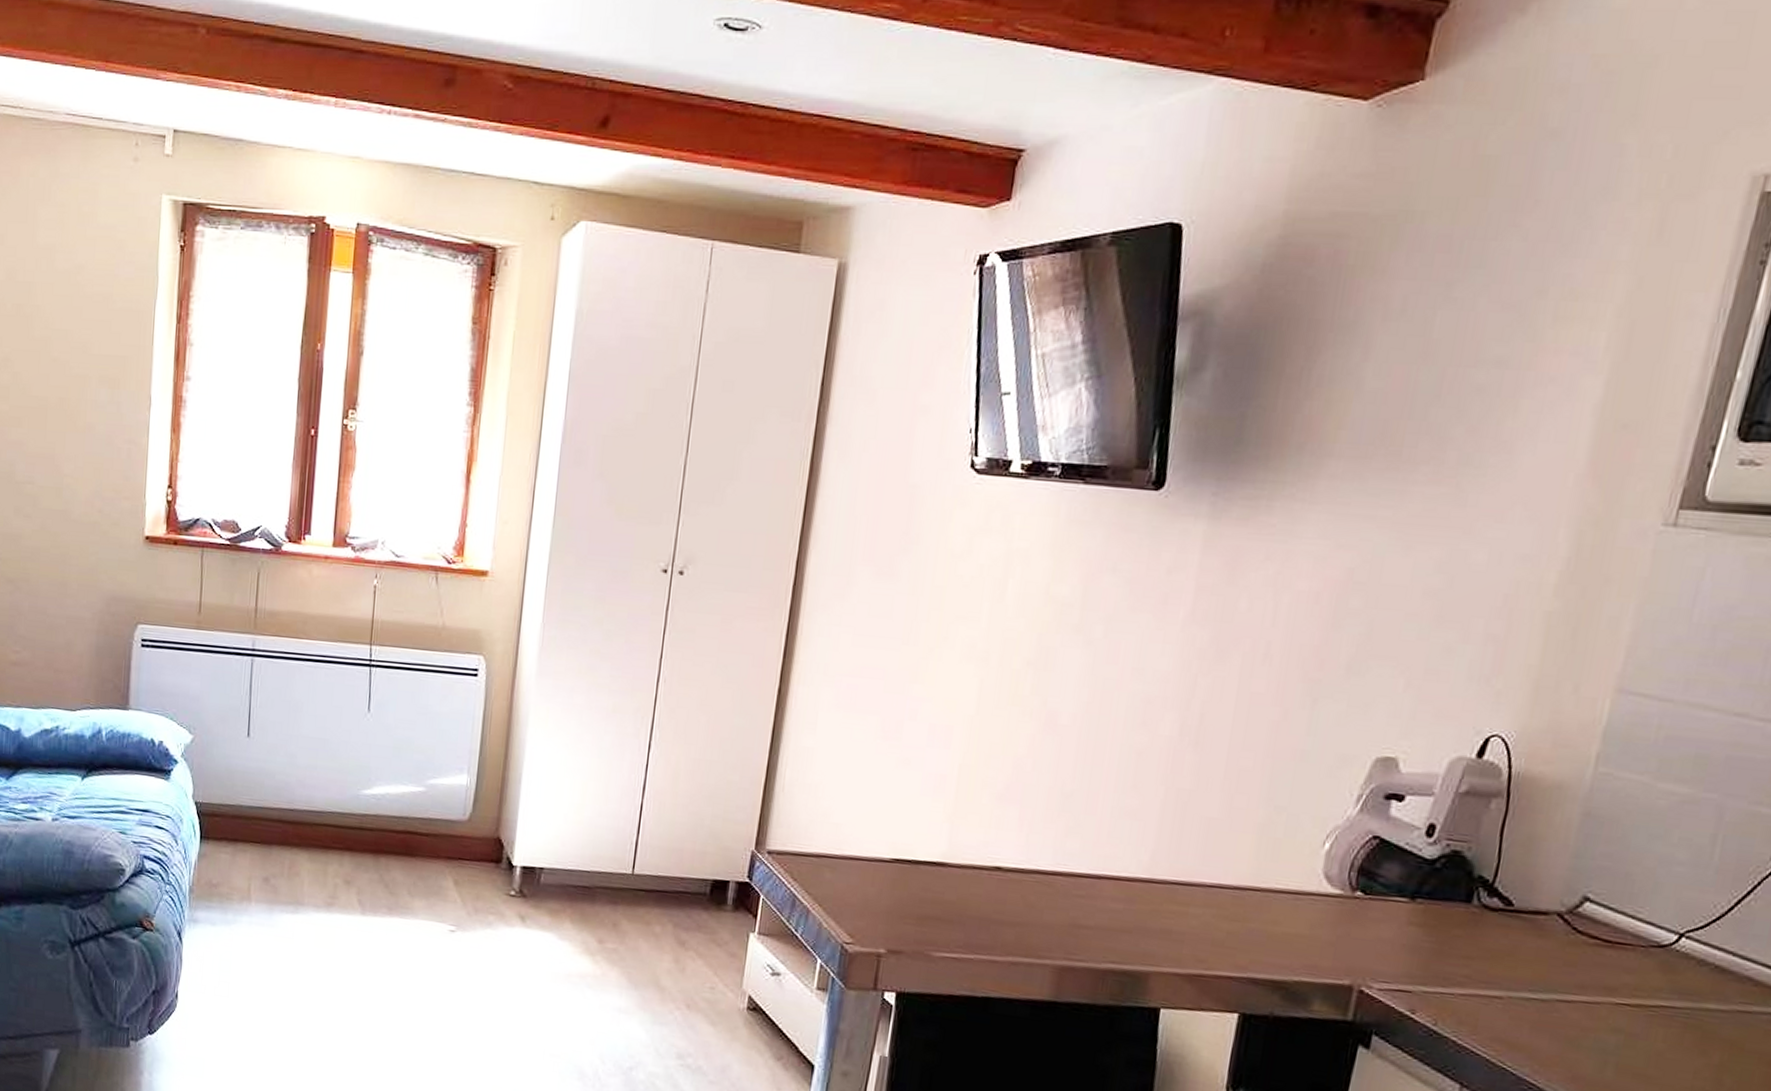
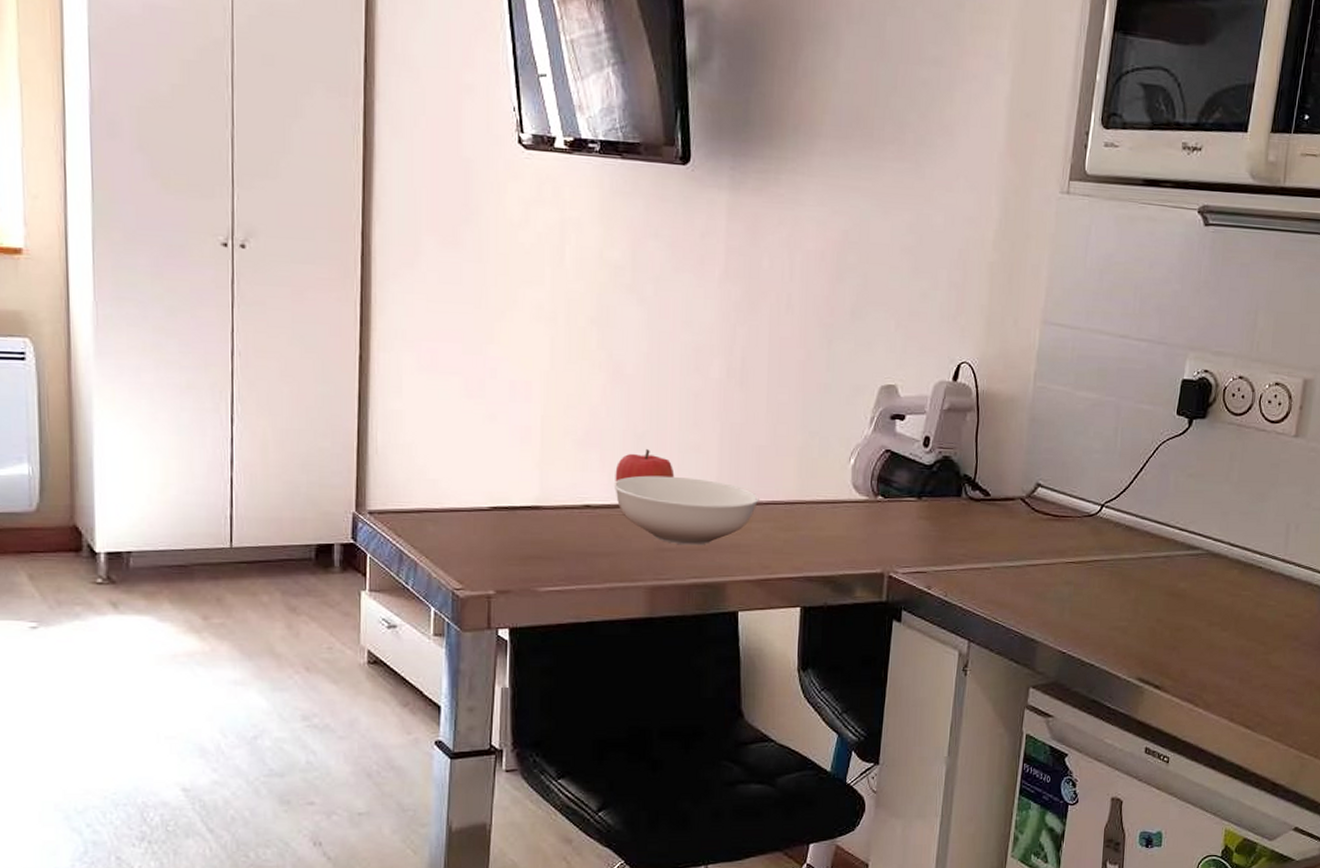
bowl: none [1030,839,1203,927] -> present [613,475,759,546]
fruit: none [1032,811,1103,845] -> present [615,449,675,481]

